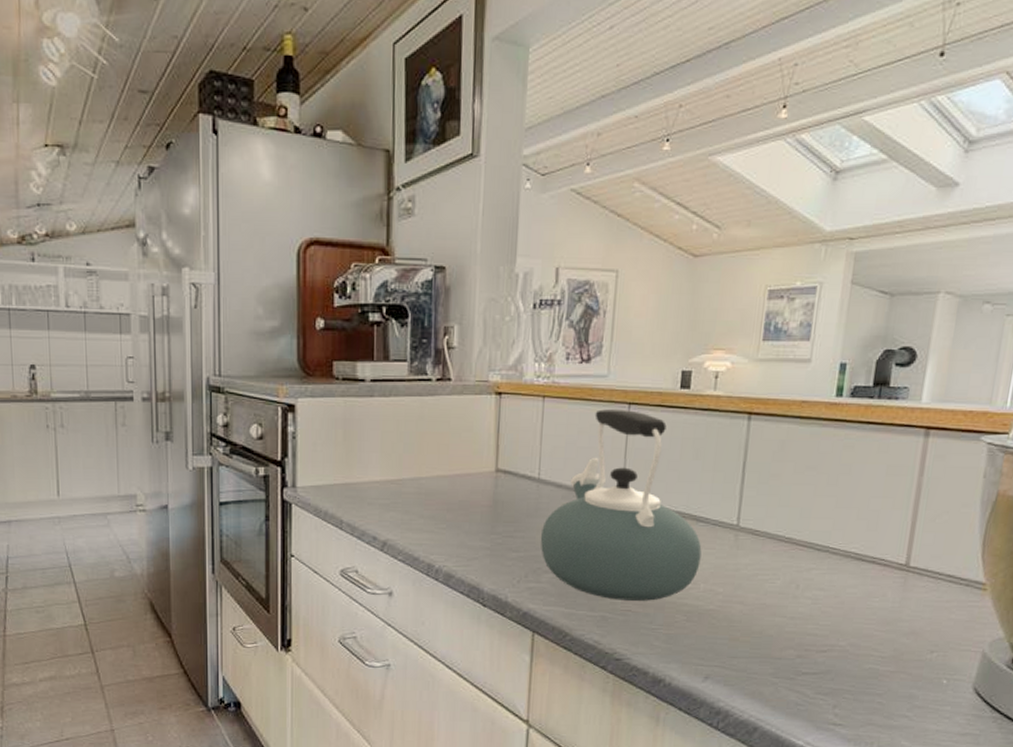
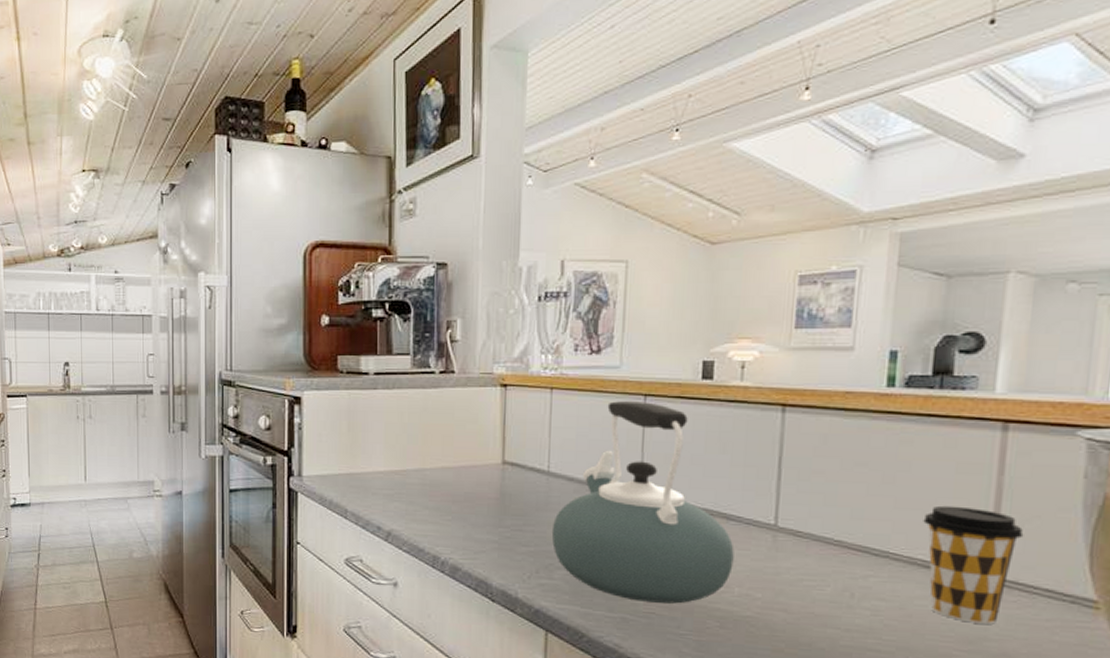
coffee cup: none [857,504,935,607] -> present [923,505,1024,624]

